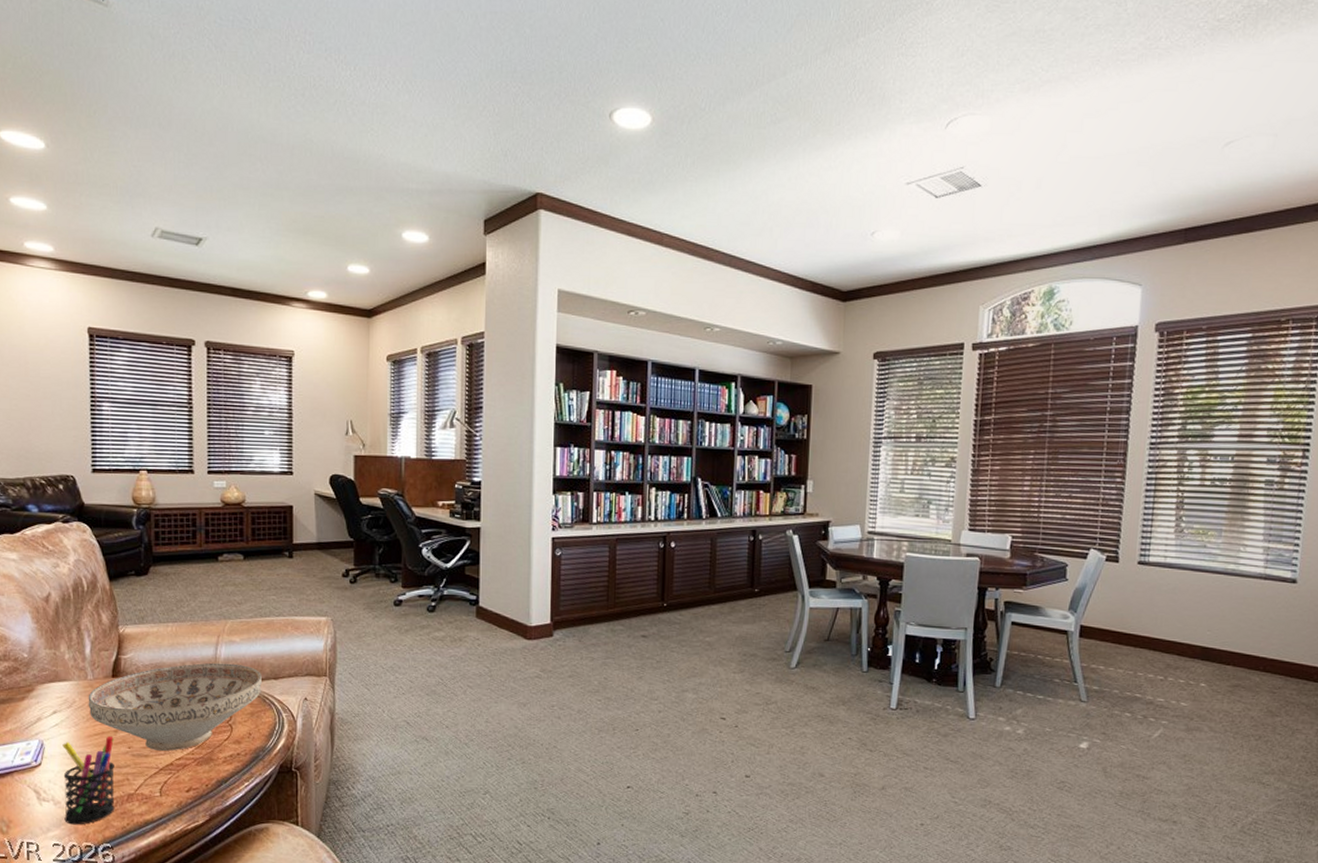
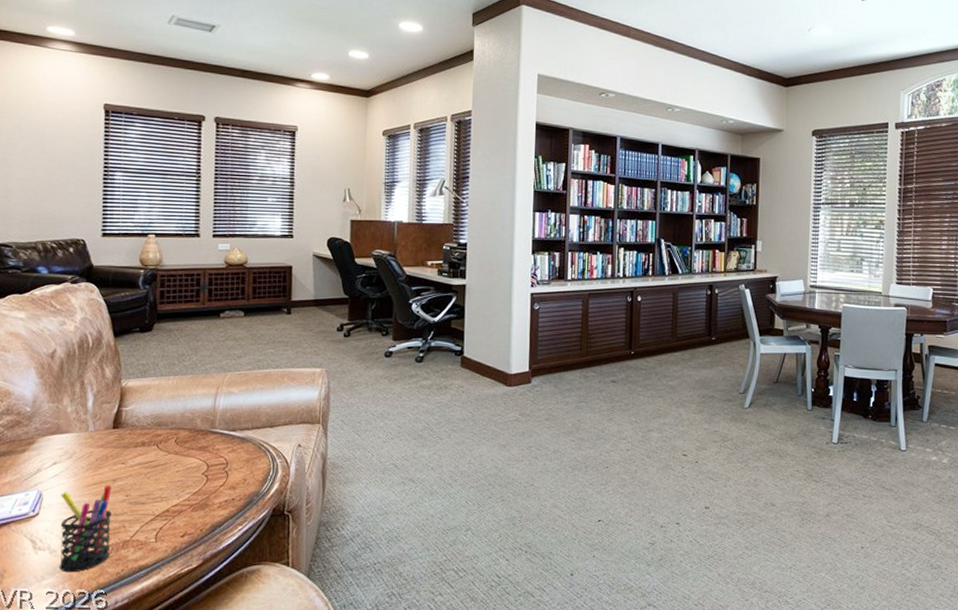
decorative bowl: present [88,662,262,751] -> none [88,413,258,498]

